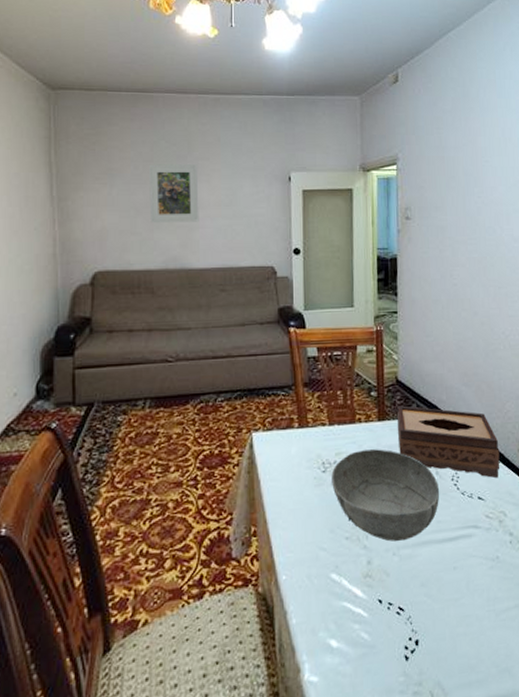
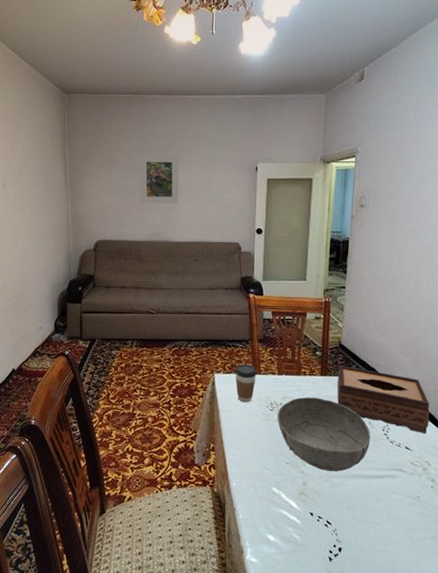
coffee cup: none [277,416,303,467] -> present [235,364,256,403]

